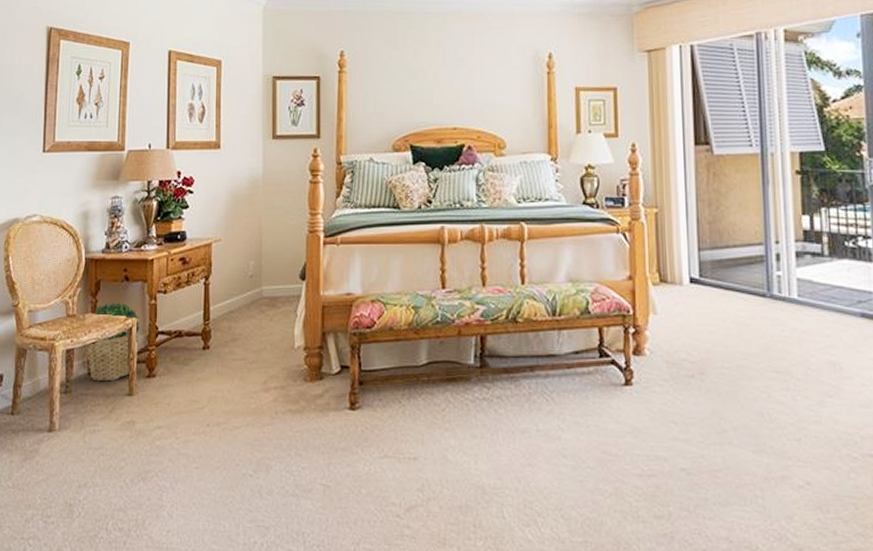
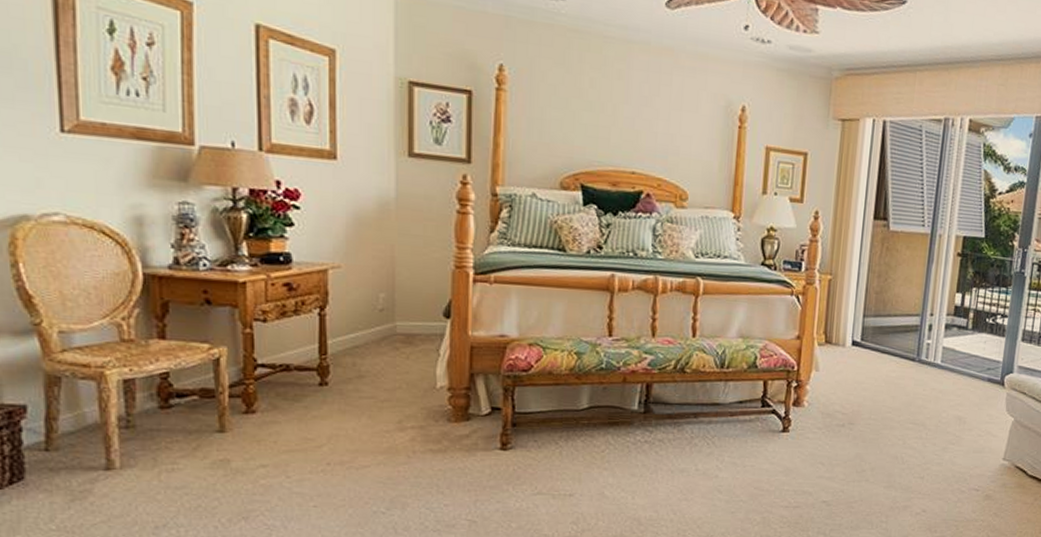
potted plant: present [85,302,140,382] -> none [151,327,231,417]

